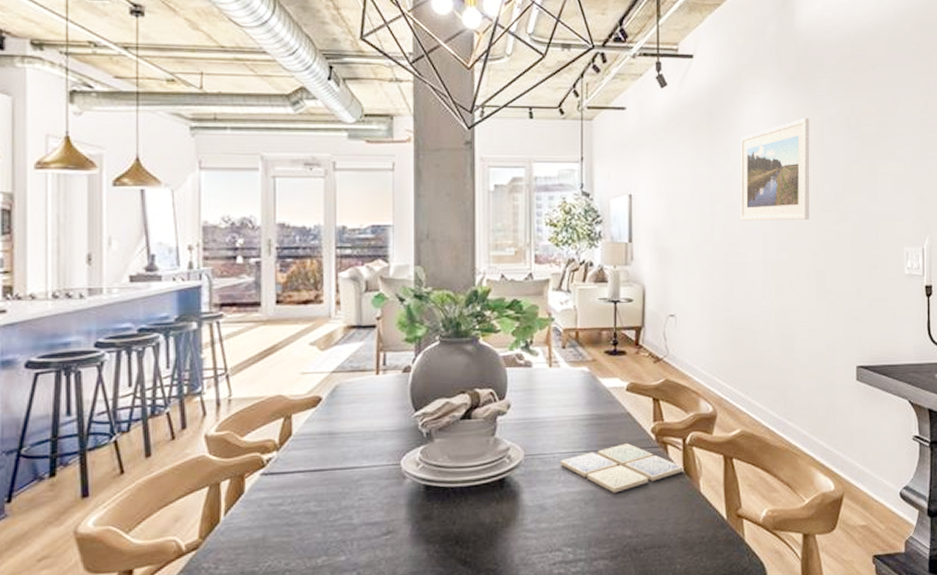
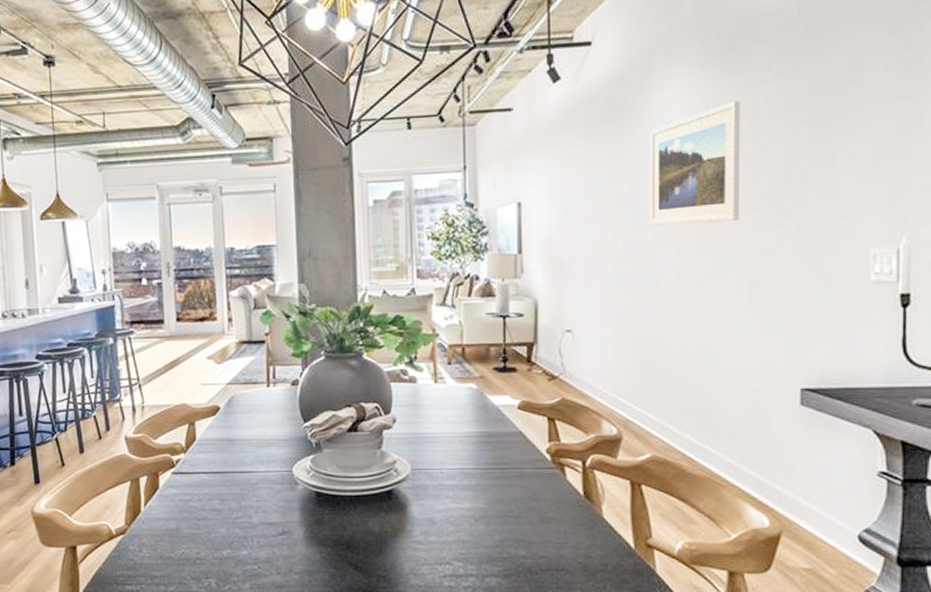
drink coaster: present [560,443,683,493] -> none [448,463,583,512]

